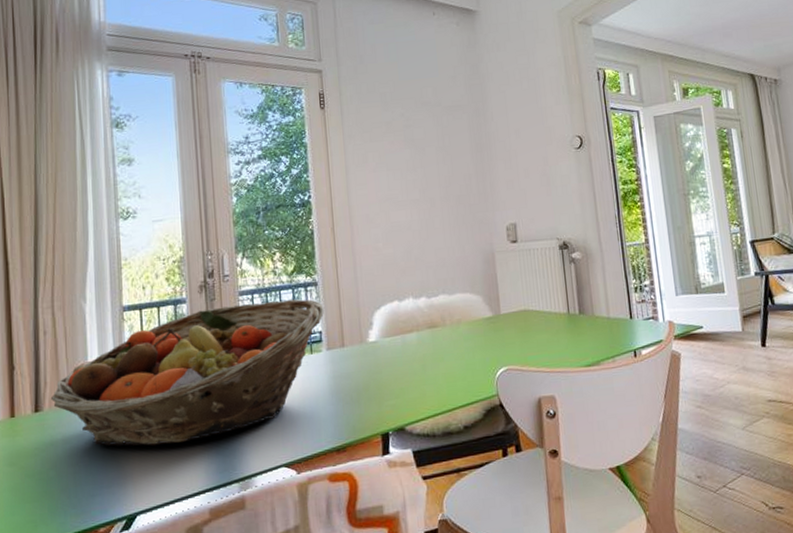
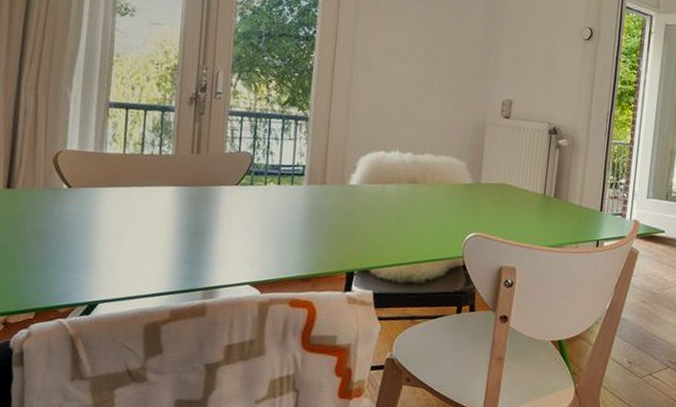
fruit basket: present [50,299,324,446] -> none [24,122,311,245]

